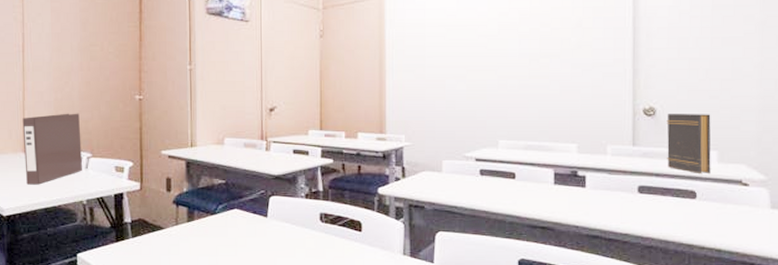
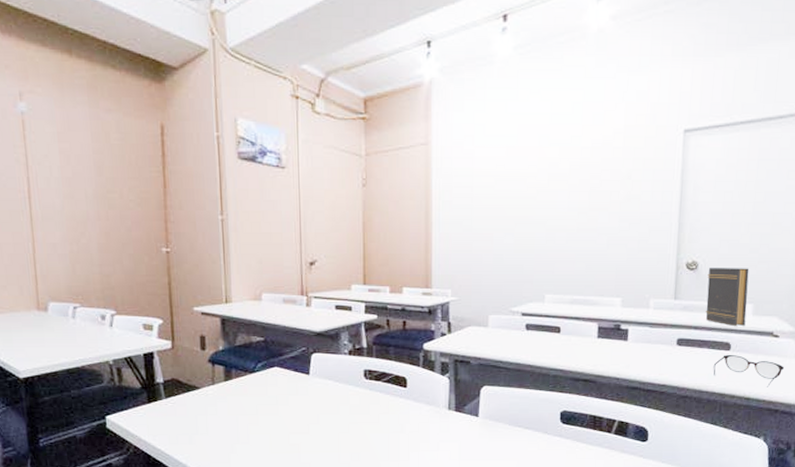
binder: present [22,113,82,185] -> none [34,267,106,345]
spectacles: none [678,204,758,239] -> present [713,355,785,387]

